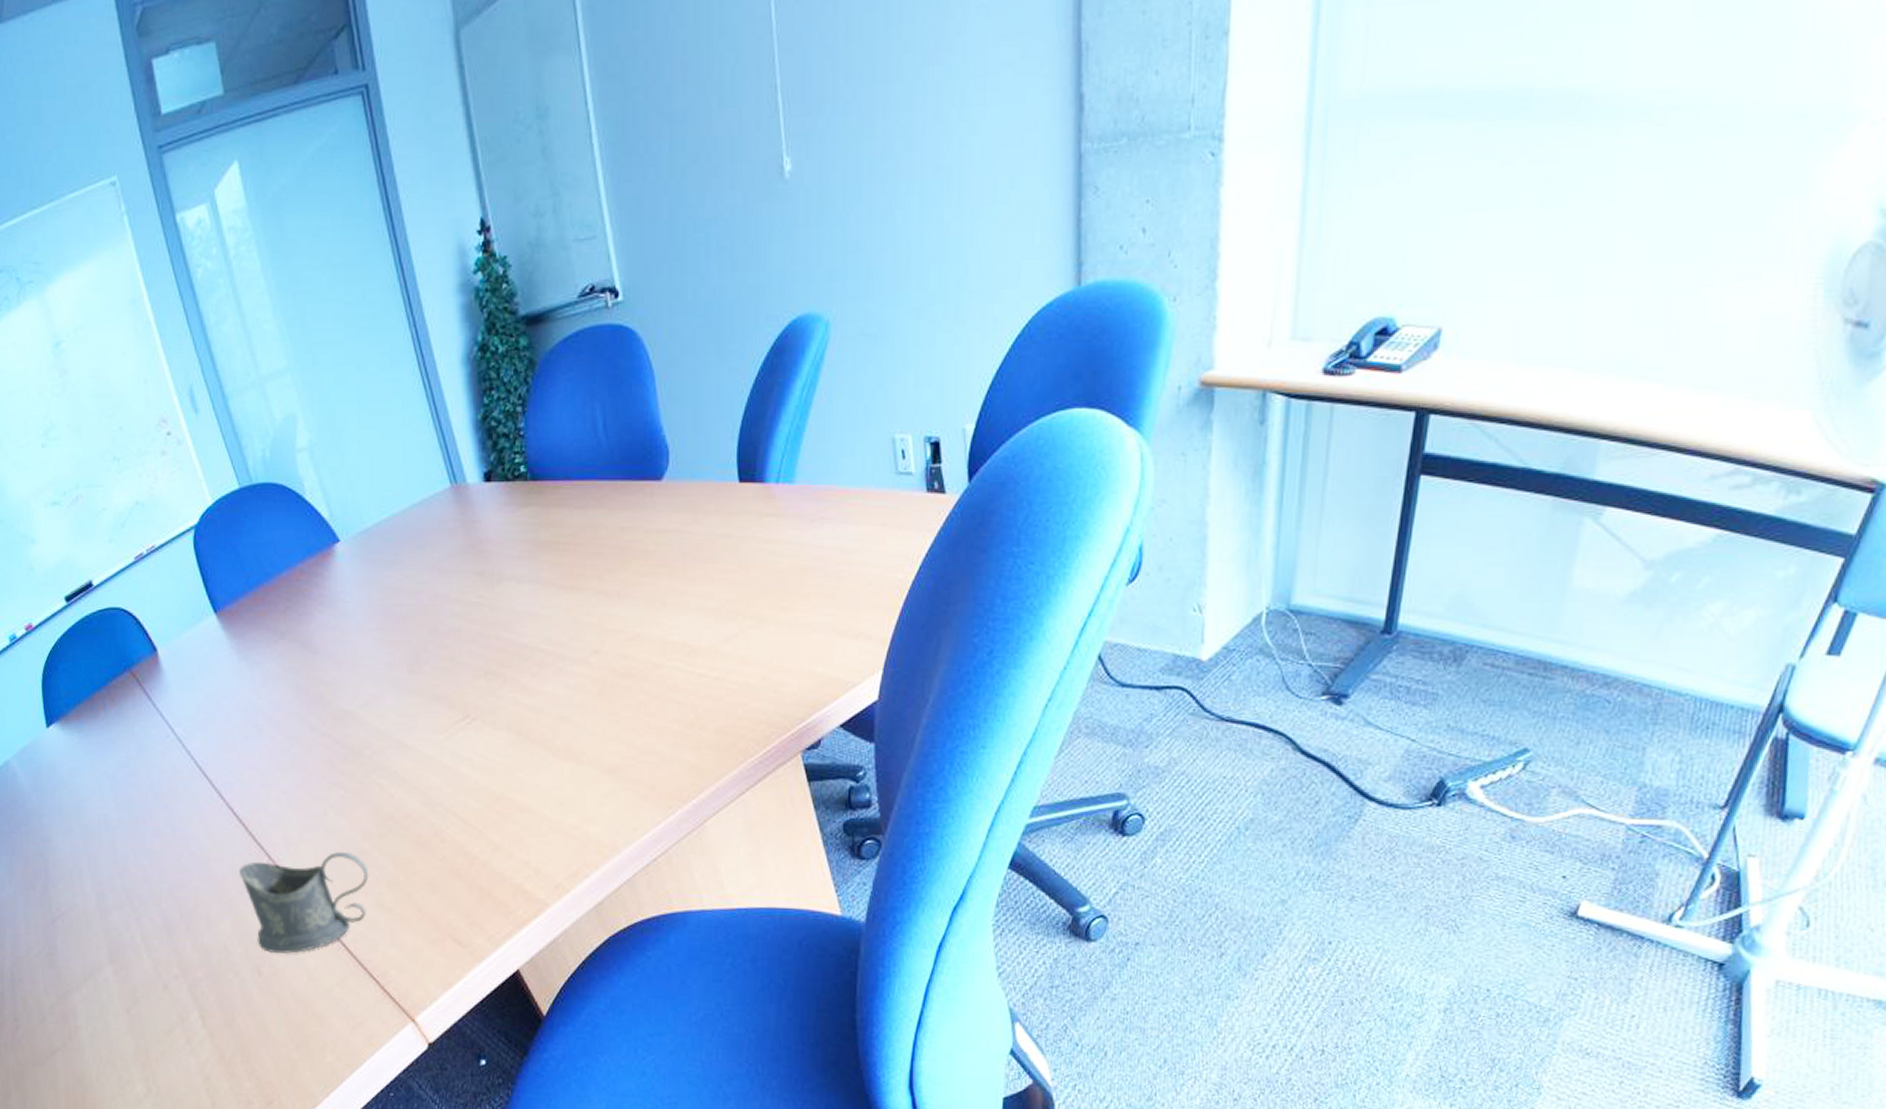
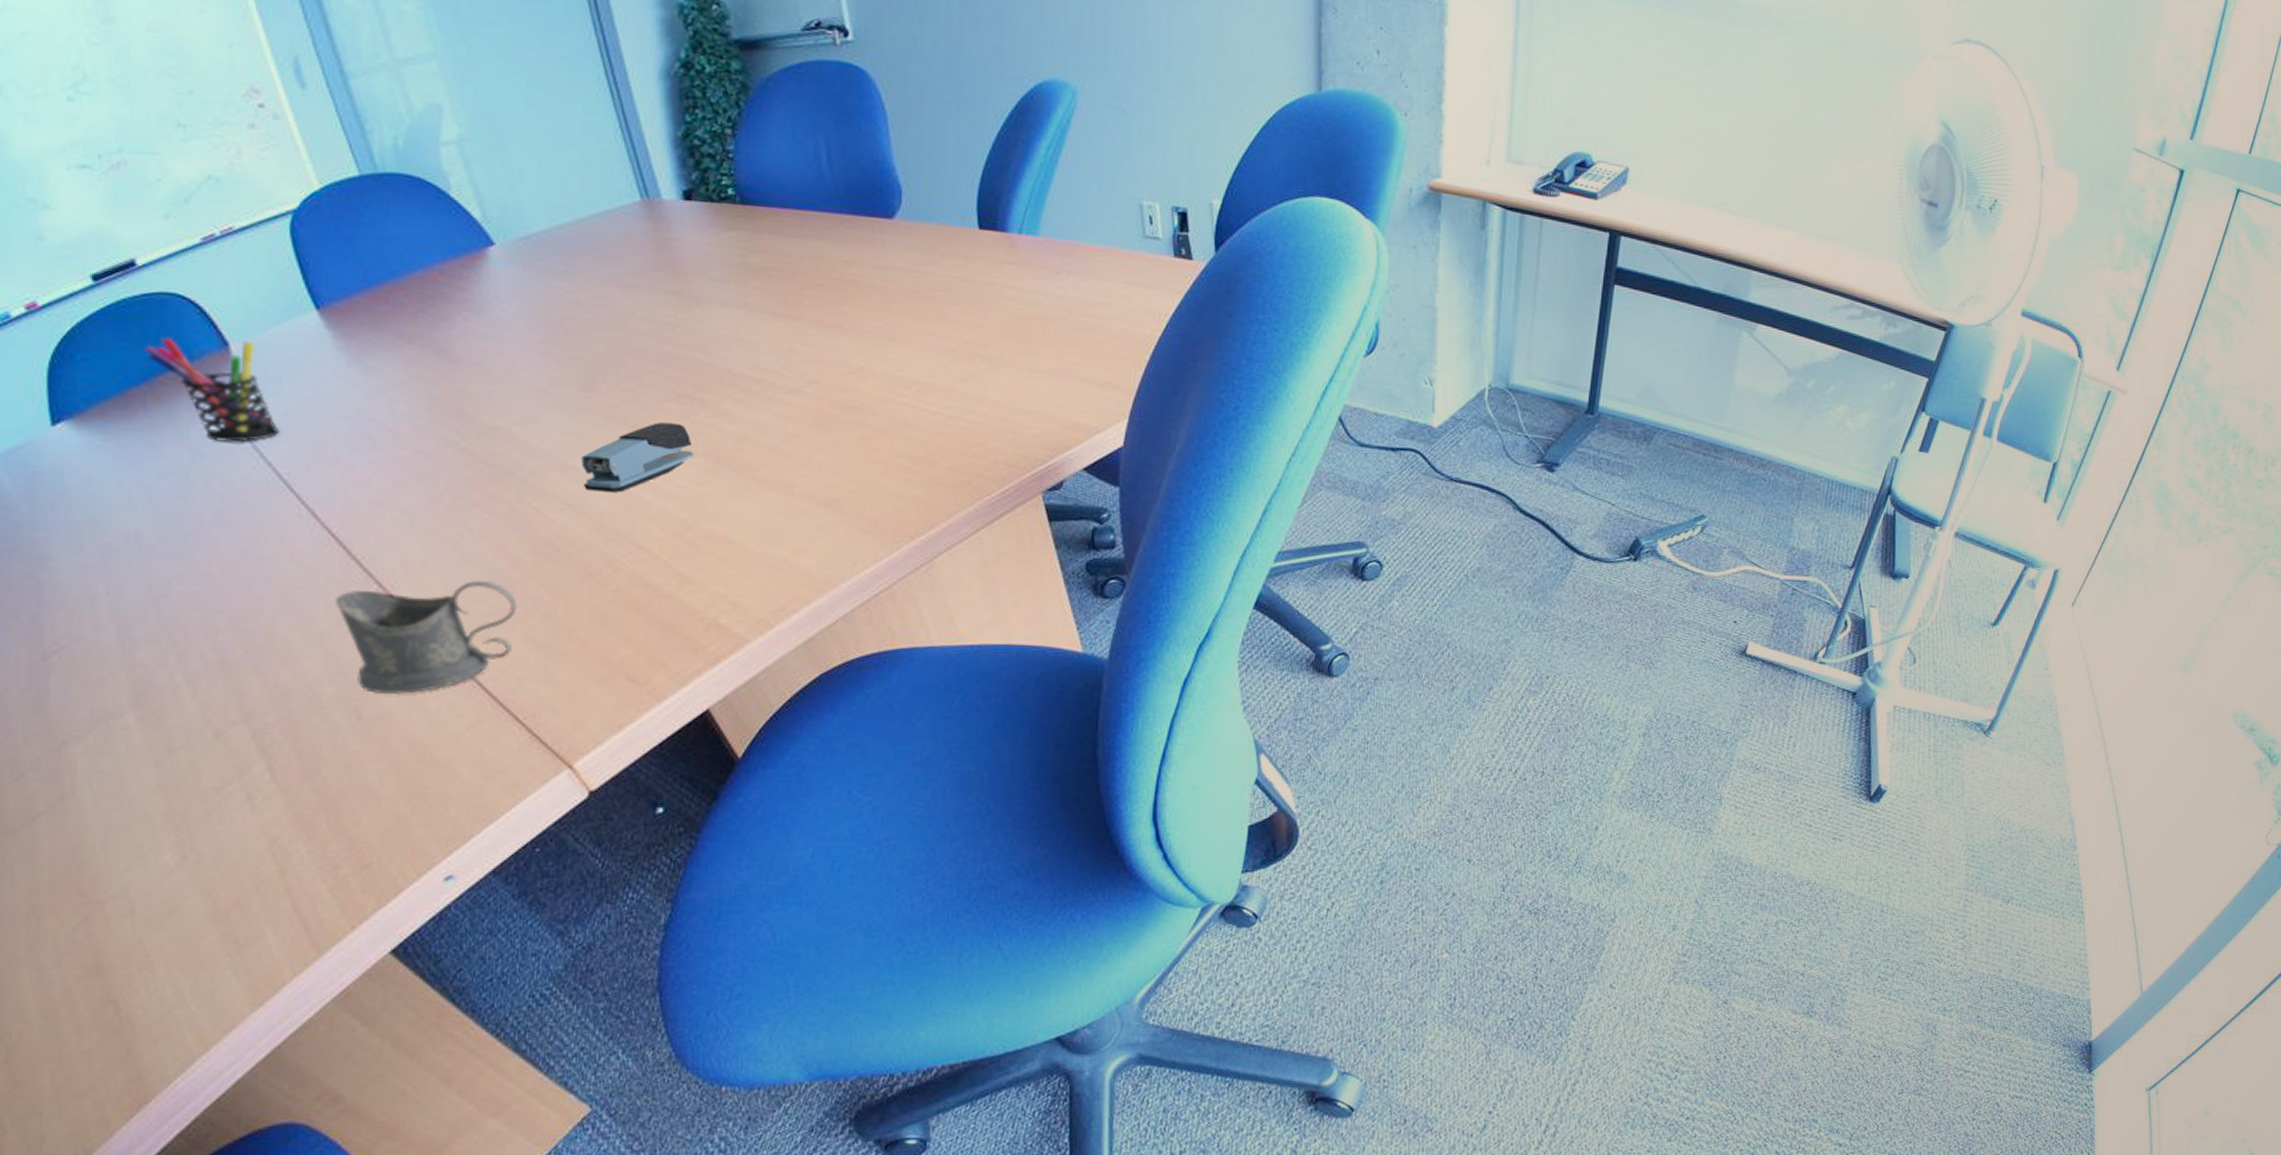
pen holder: none [101,645,195,735] -> present [144,337,280,443]
stapler: none [412,699,500,767] -> present [581,422,694,493]

